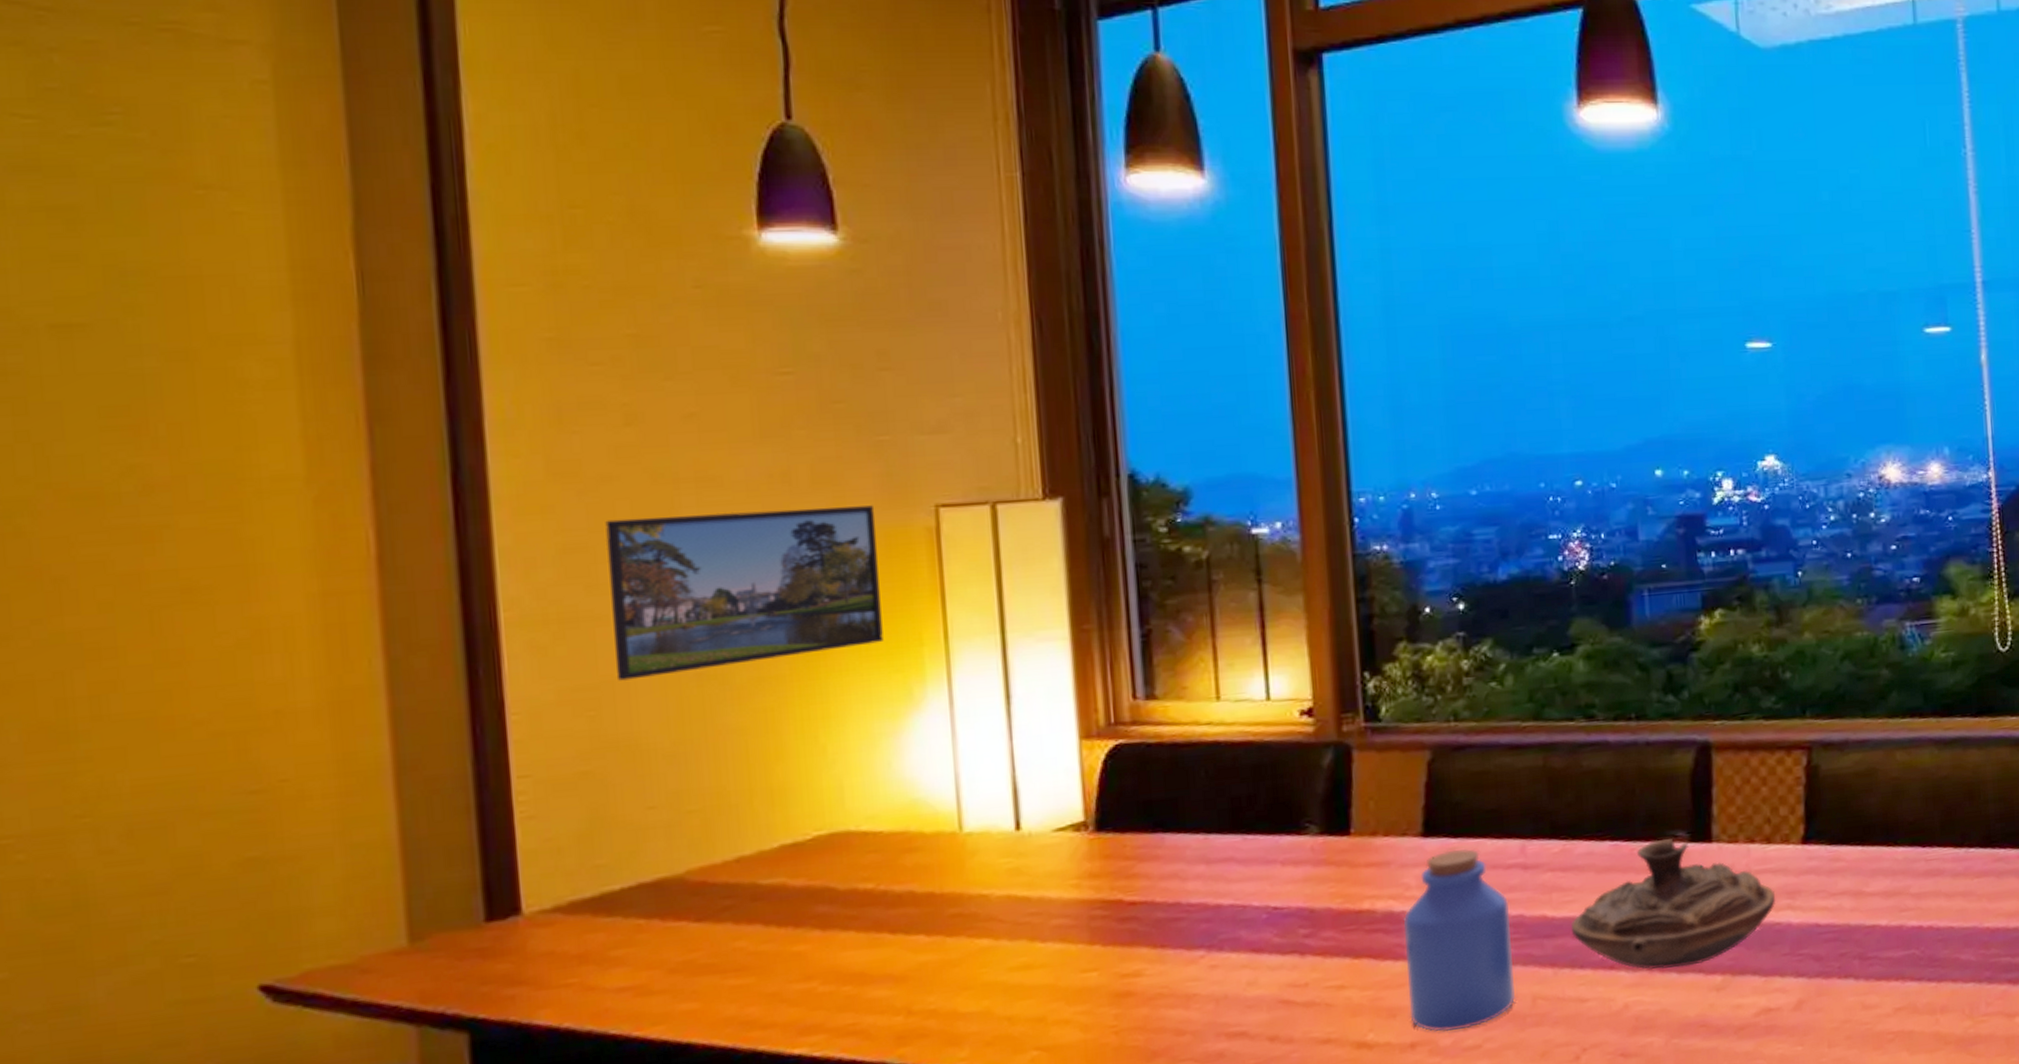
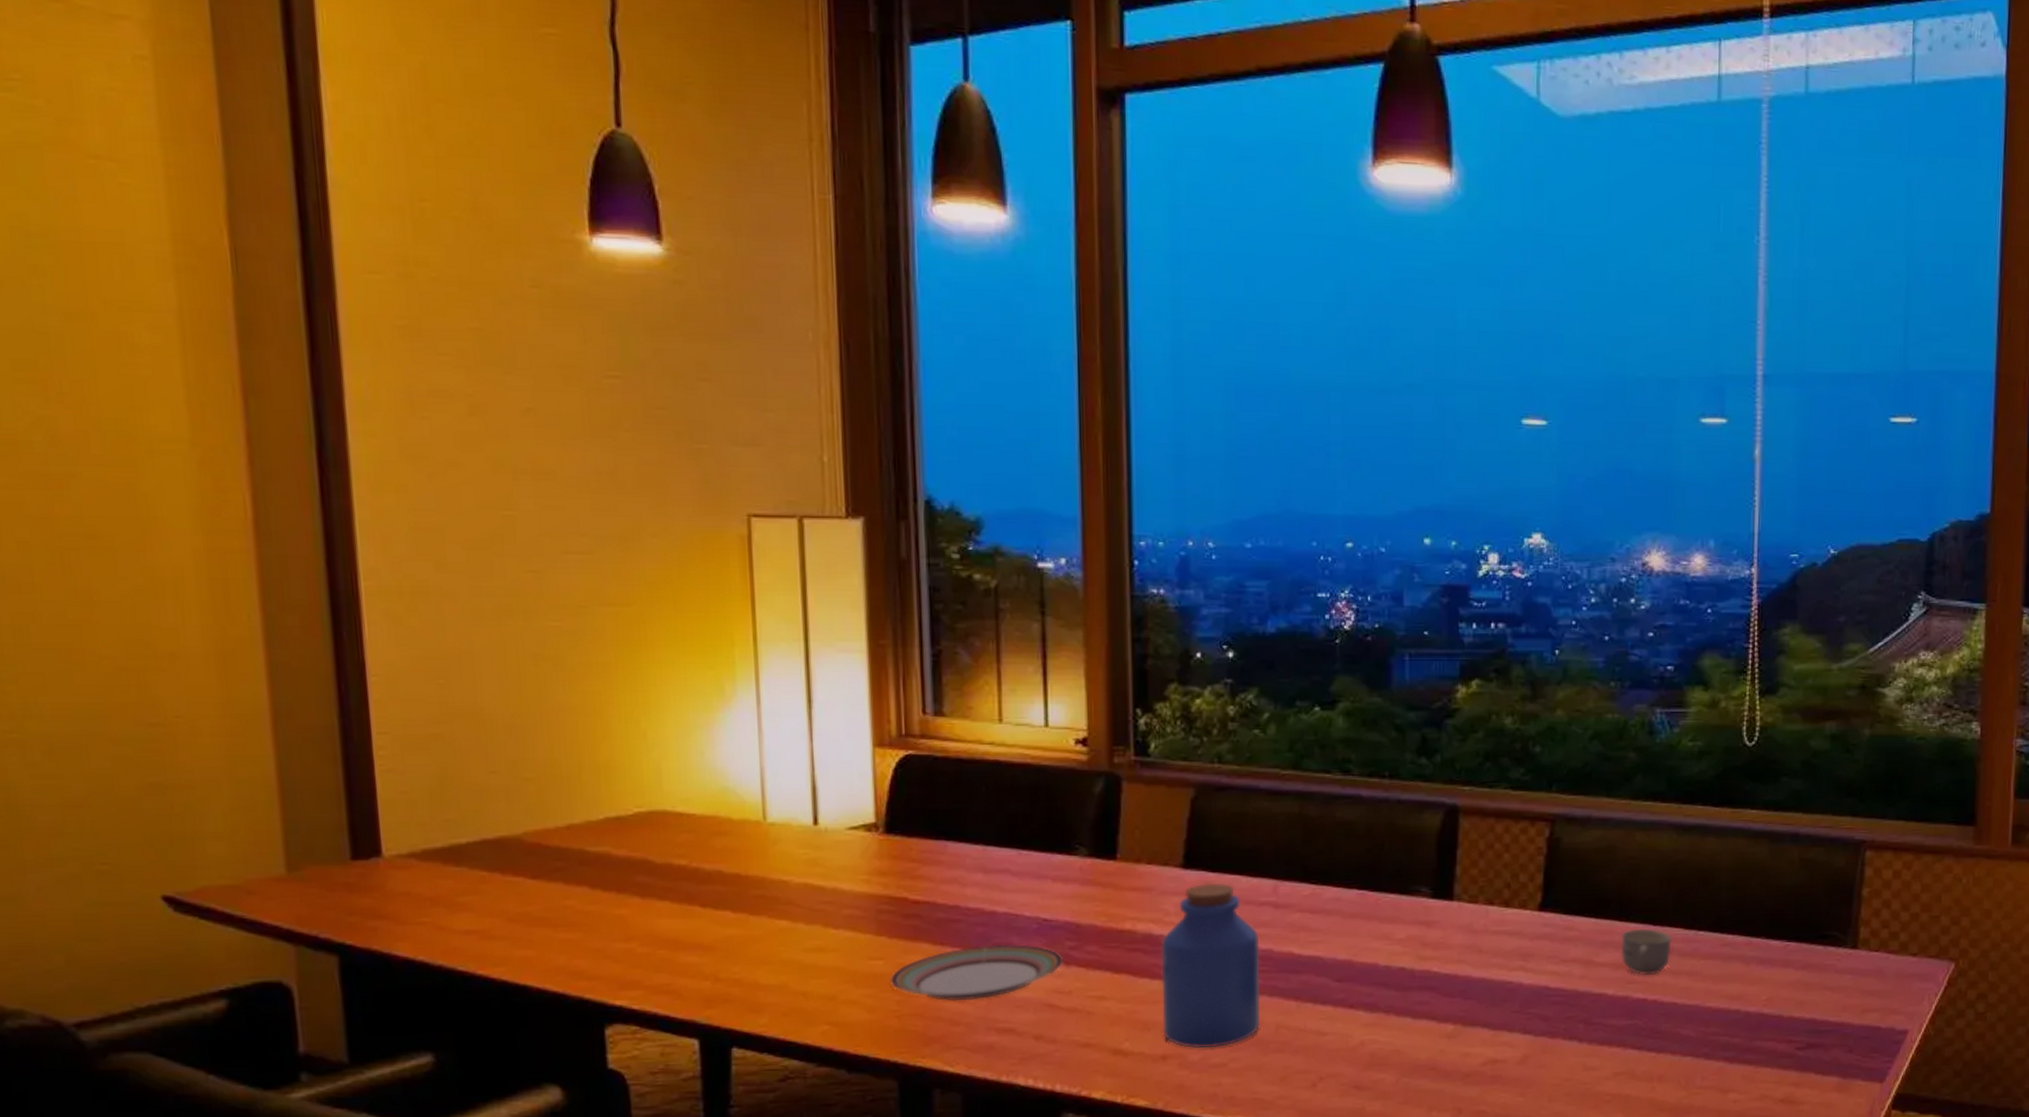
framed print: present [605,505,884,681] -> none [452,503,699,654]
plate: none [1106,937,1298,1010] -> present [891,944,1064,1001]
decorative bowl: present [1571,839,1776,970] -> none [1316,893,1510,1013]
cup: none [1890,850,1943,902] -> present [1621,928,1673,976]

